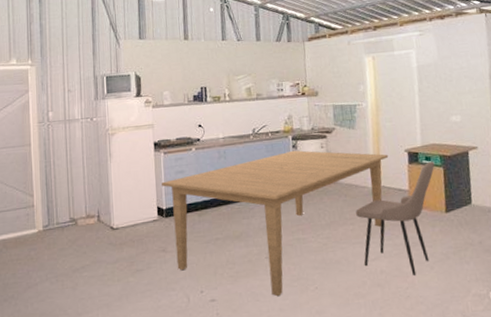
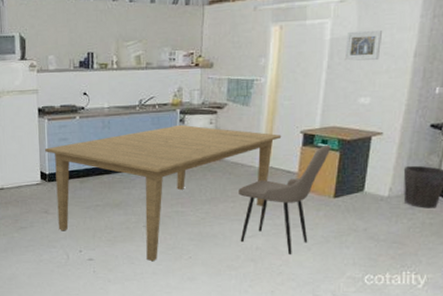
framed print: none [430,58,461,85] -> present [344,30,383,61]

